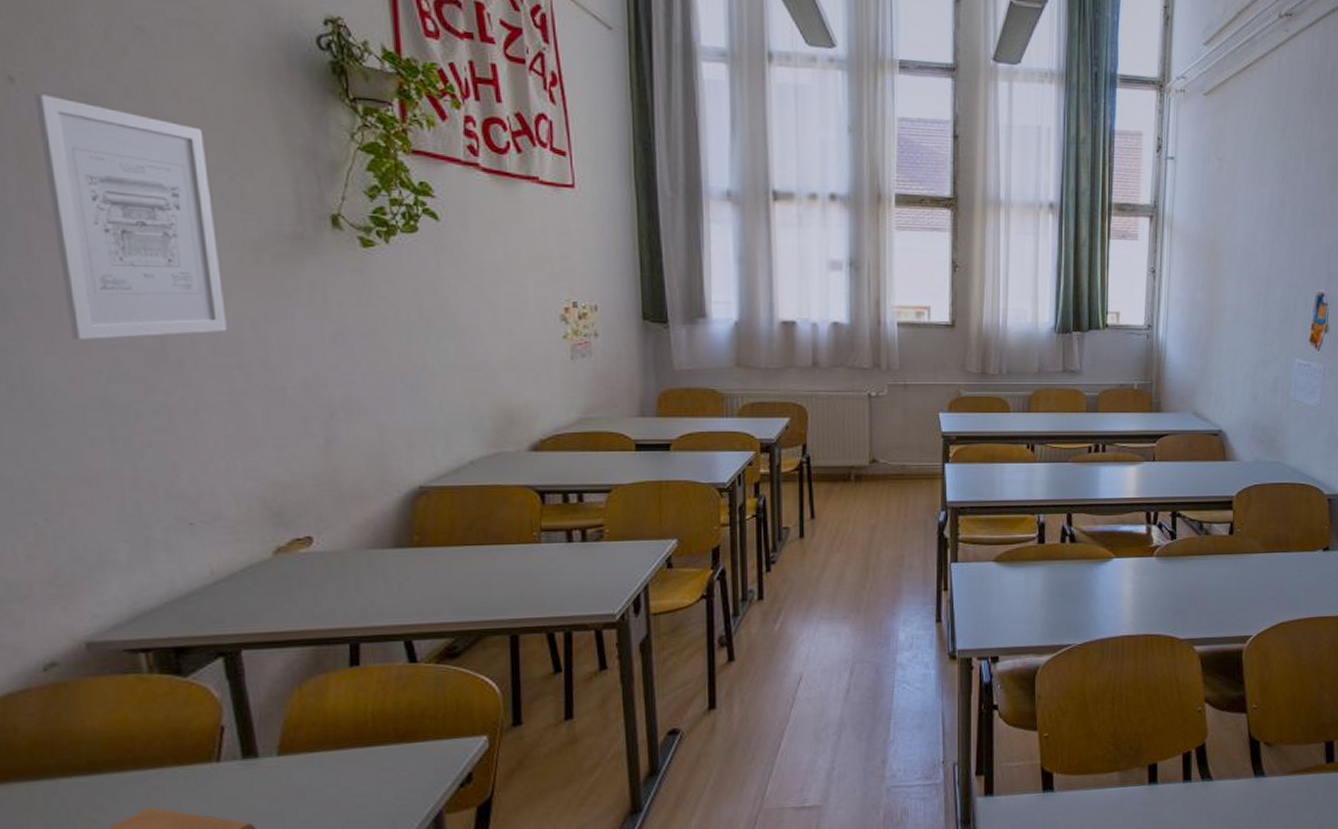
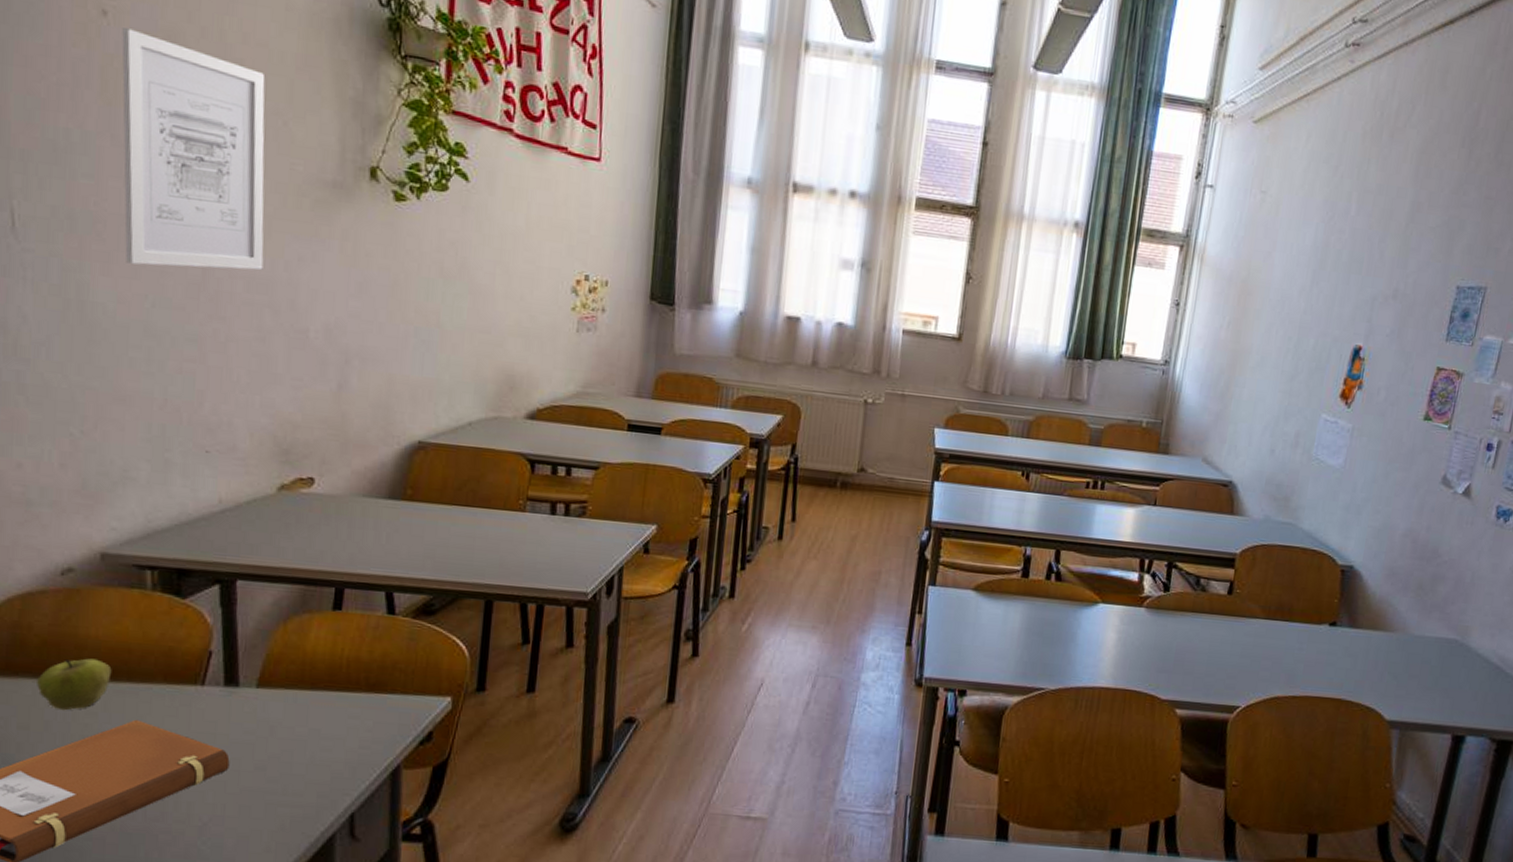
apple: none [31,751,116,810] -> present [37,658,112,711]

